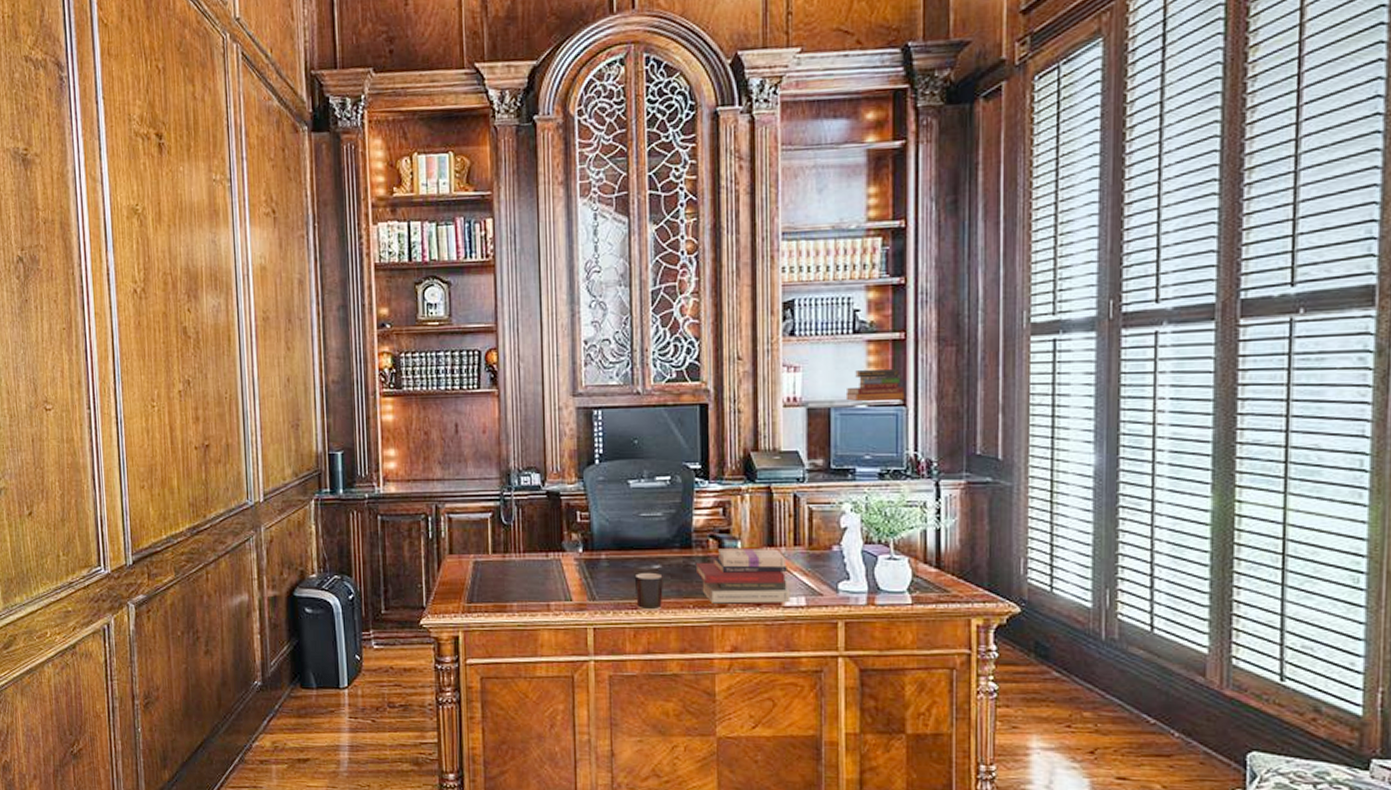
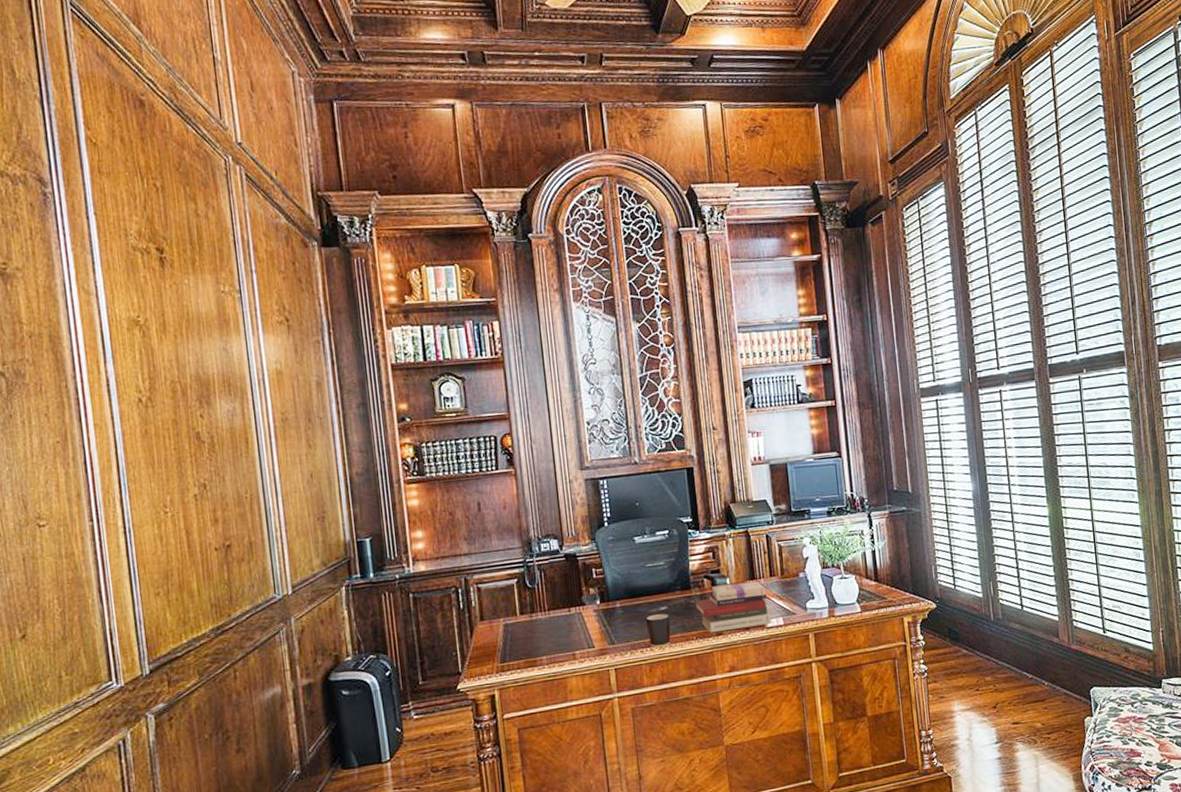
books: present [845,369,905,401] -> none [797,429,840,457]

